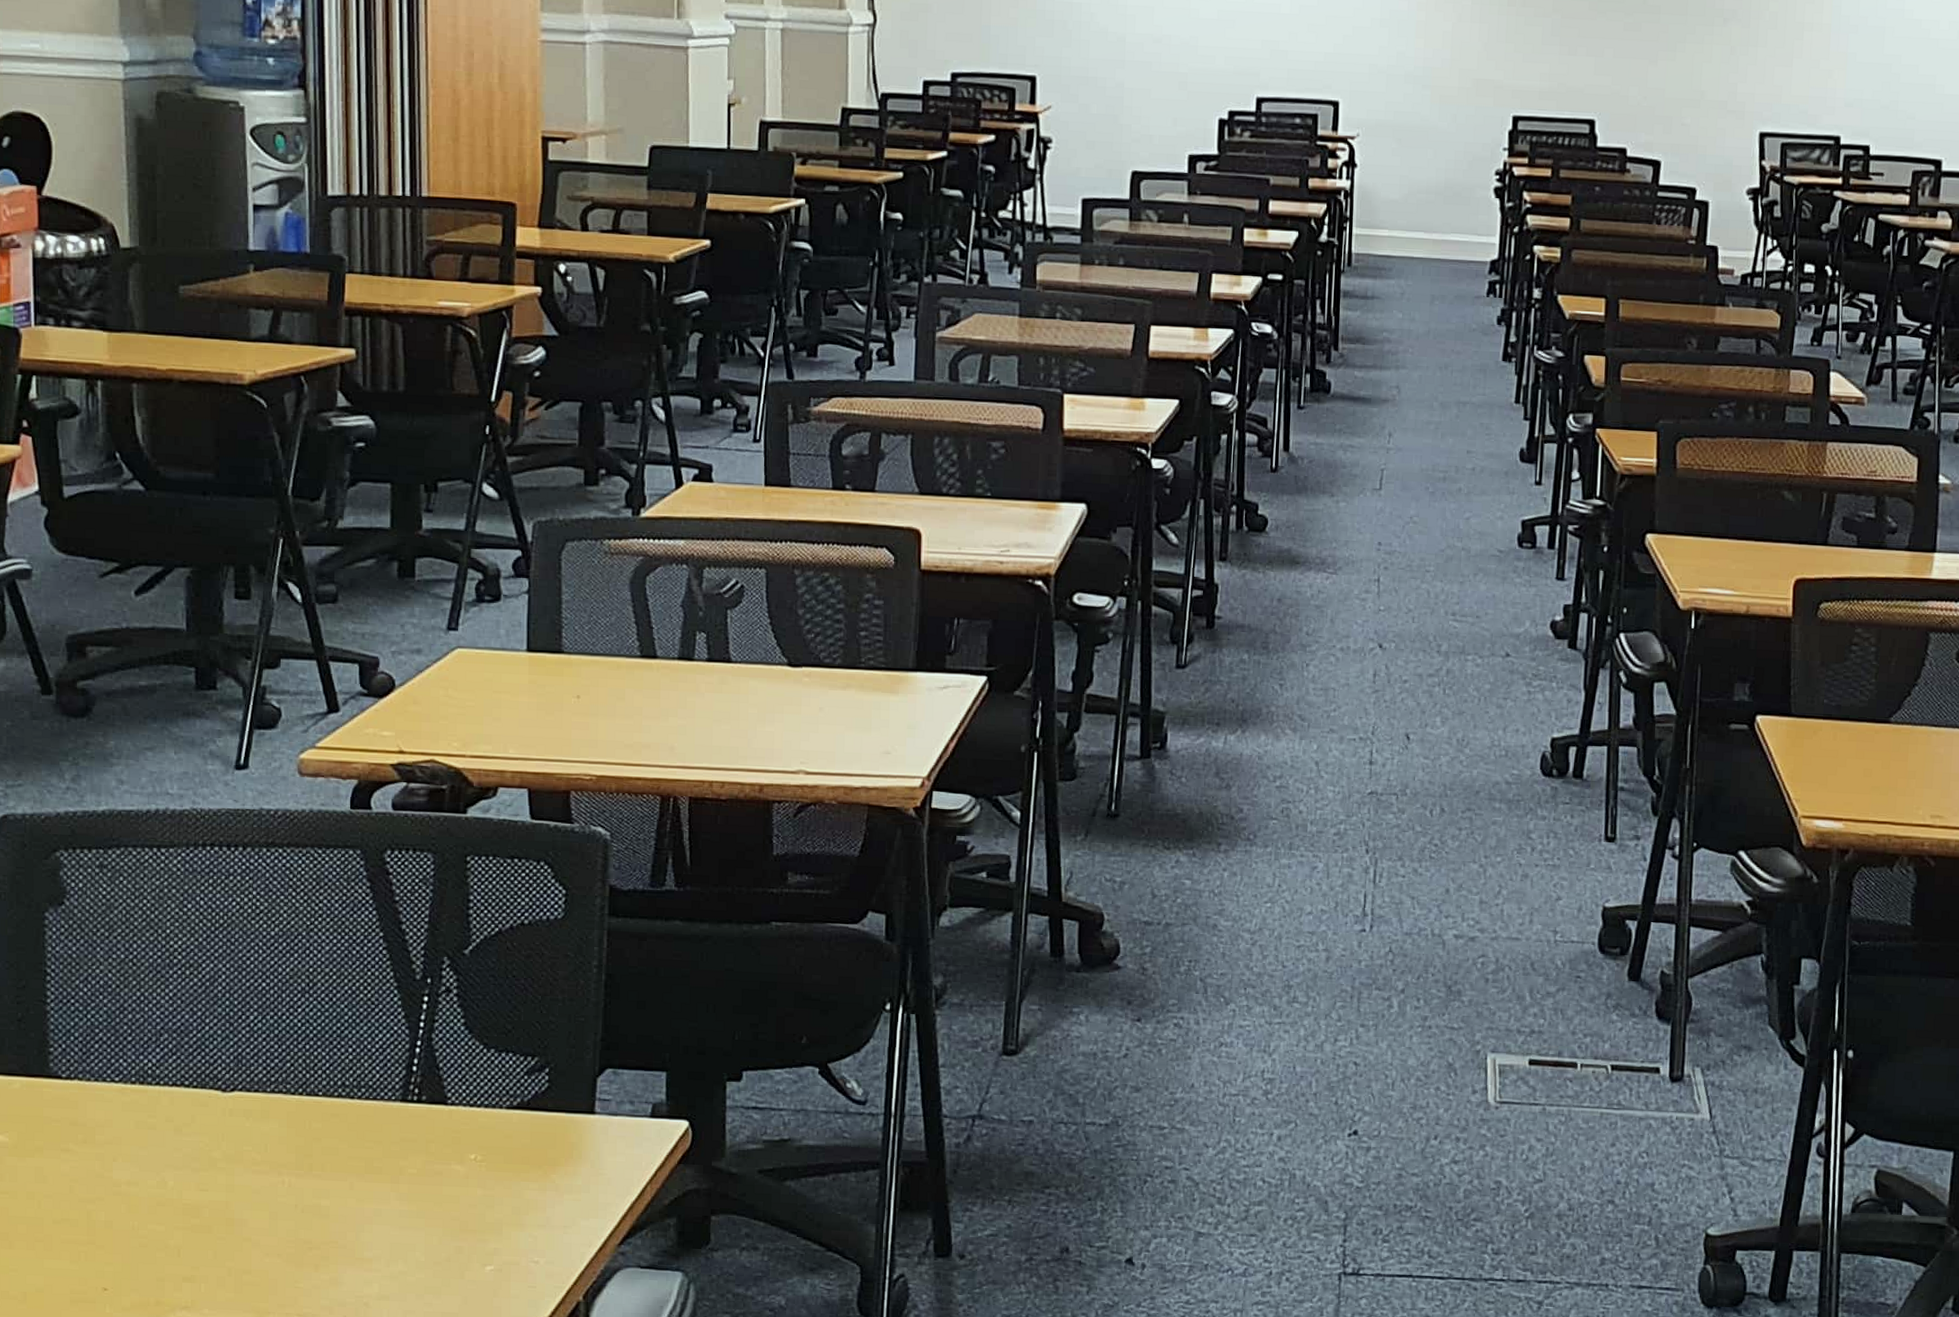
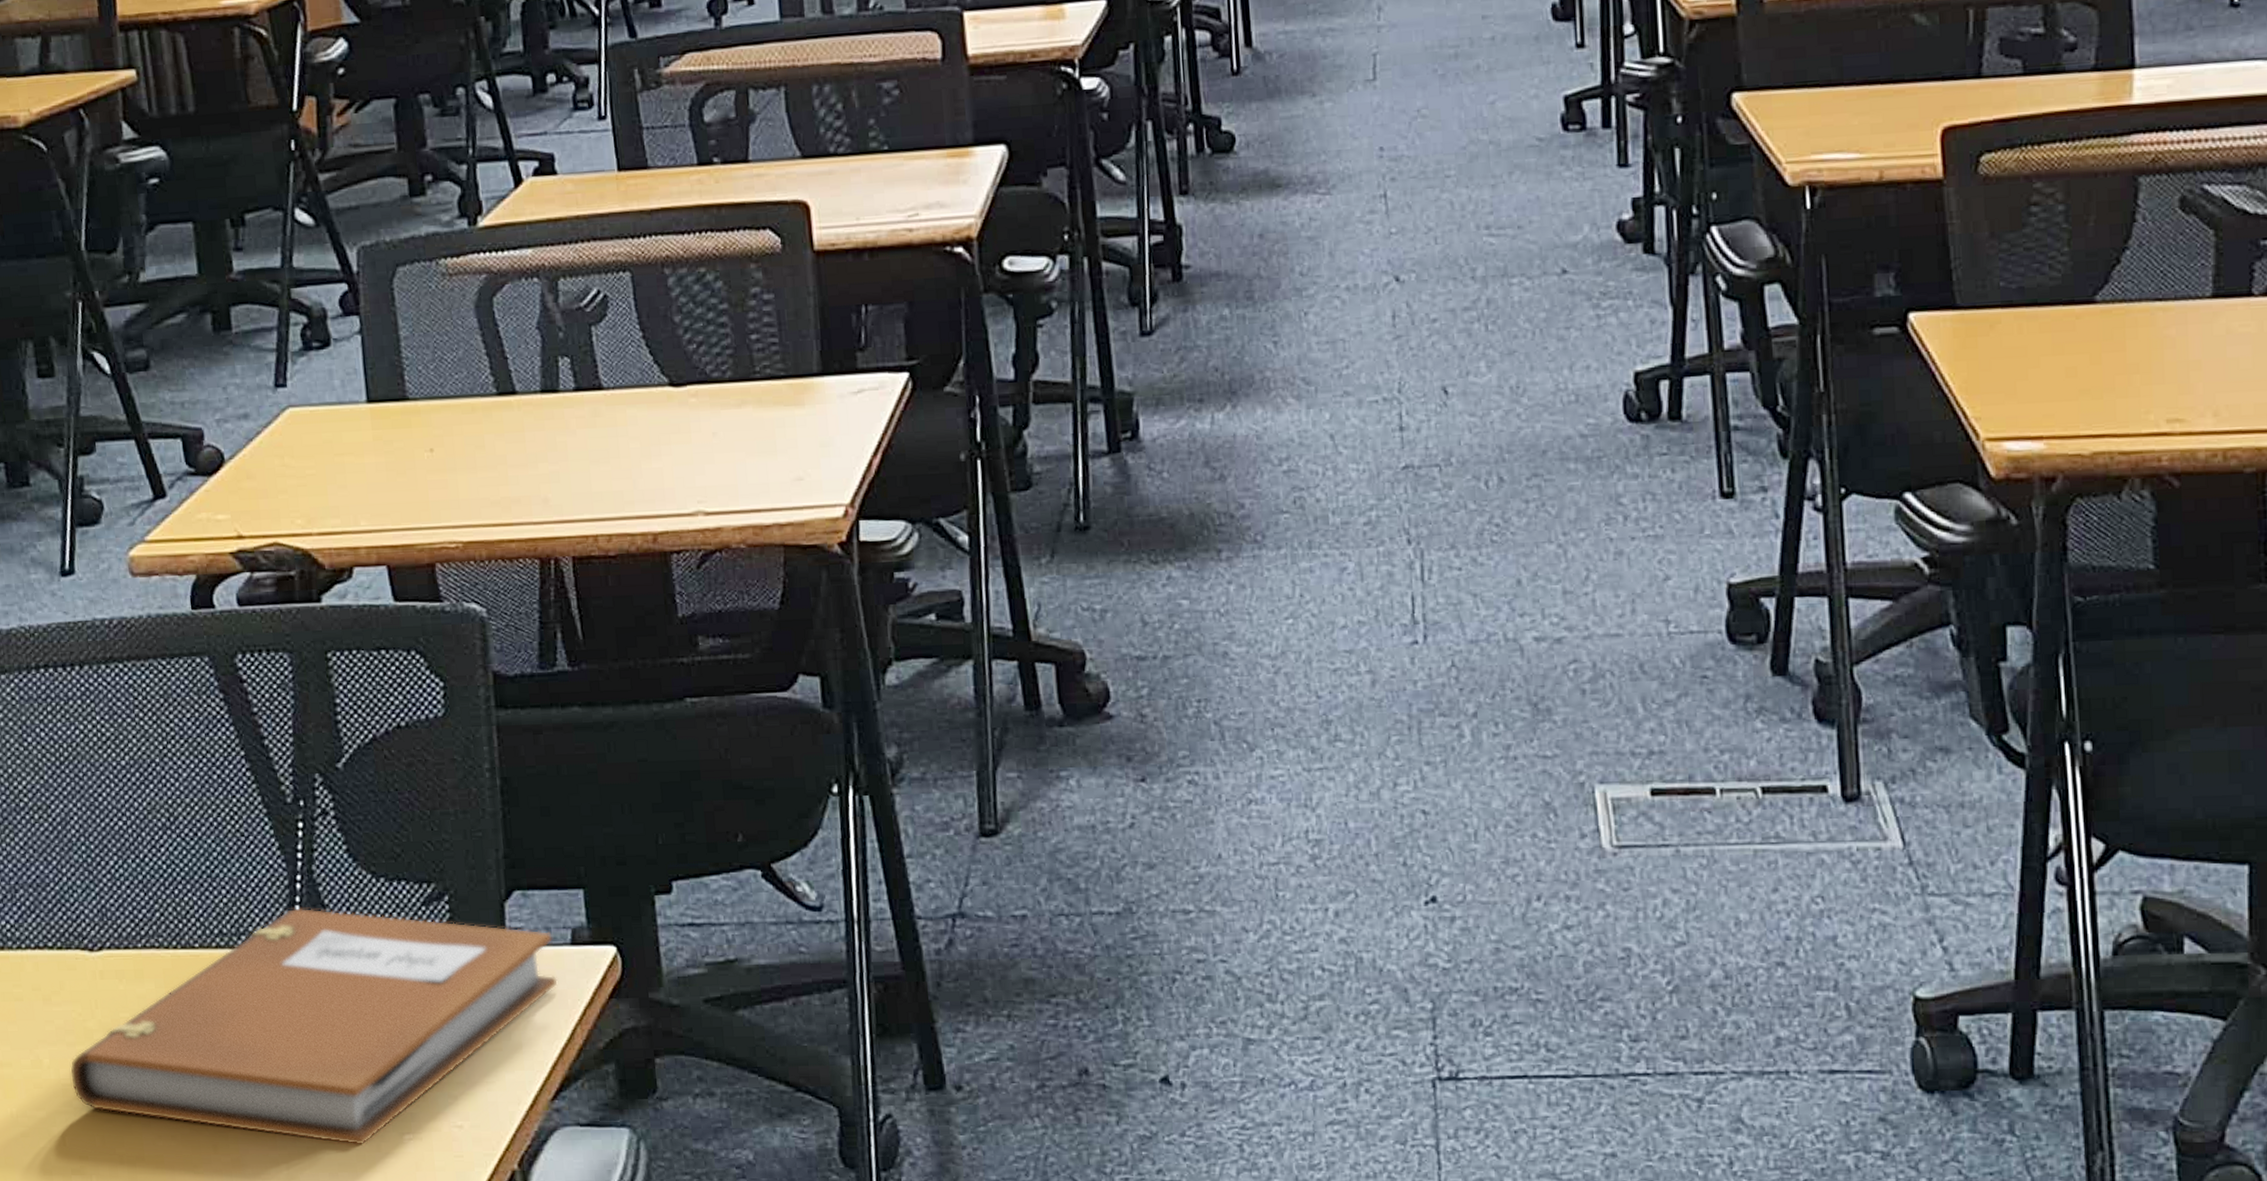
notebook: none [191,1068,636,1273] -> present [69,908,558,1145]

